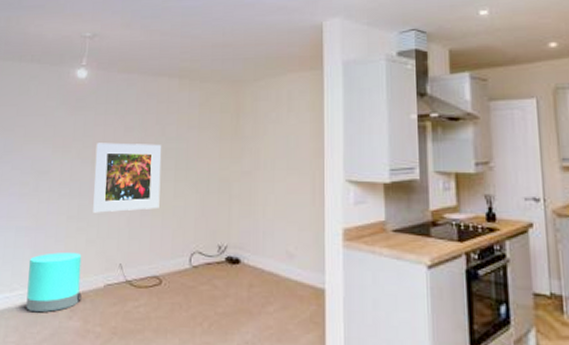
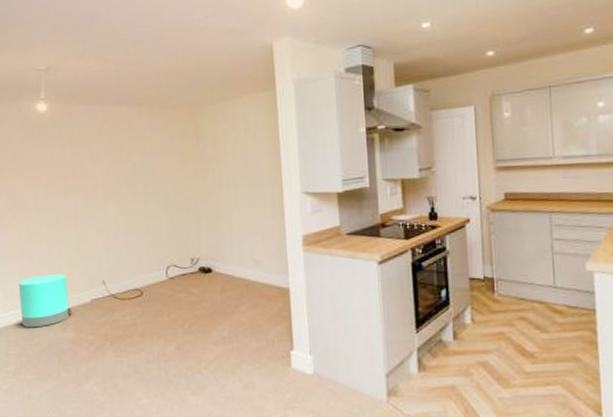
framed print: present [93,142,162,213] -> none [65,170,133,238]

